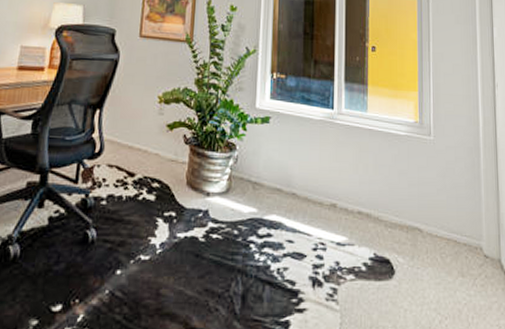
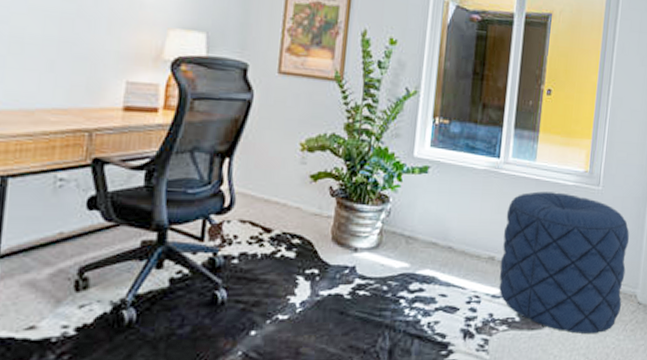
pouf: none [342,141,467,287] -> present [499,191,629,334]

